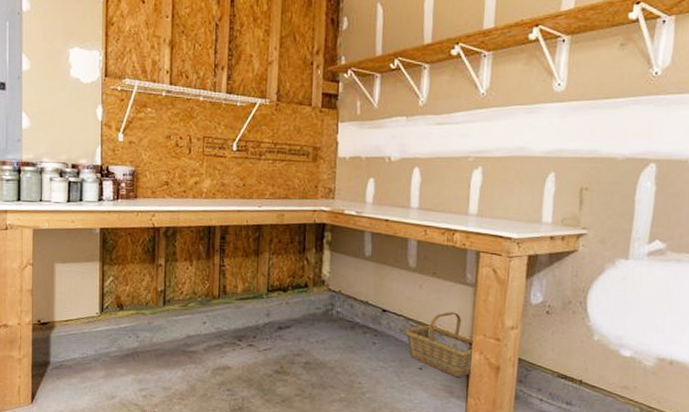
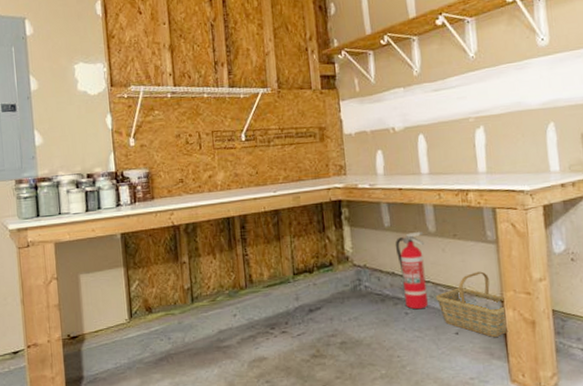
fire extinguisher: none [372,265,403,341] -> present [395,232,428,310]

